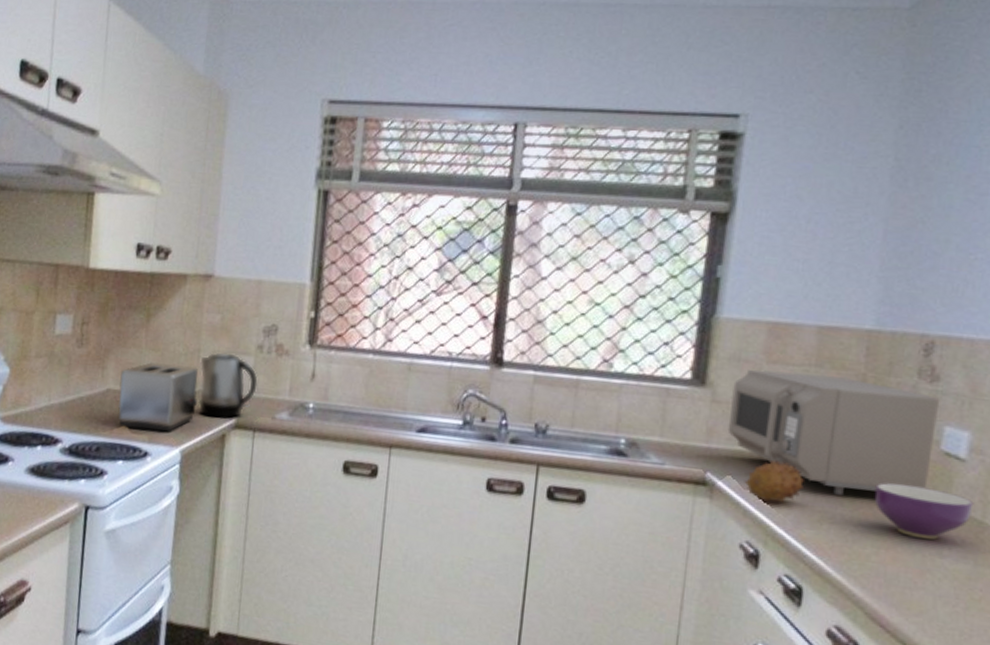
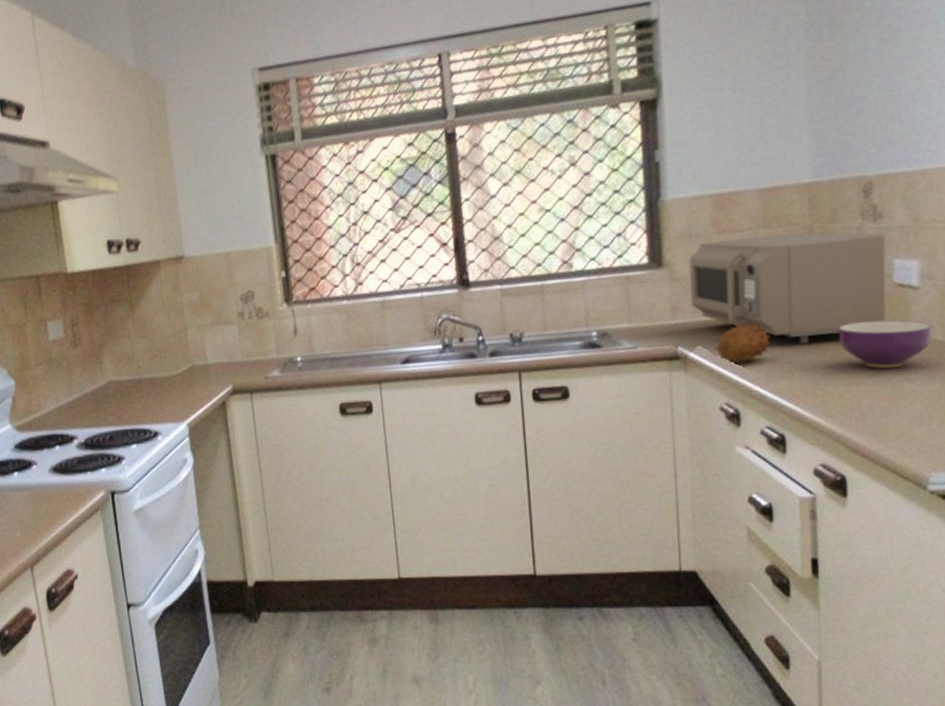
toaster: present [117,362,198,432] -> none [117,344,194,414]
kettle: present [198,352,258,419] -> none [188,325,246,389]

